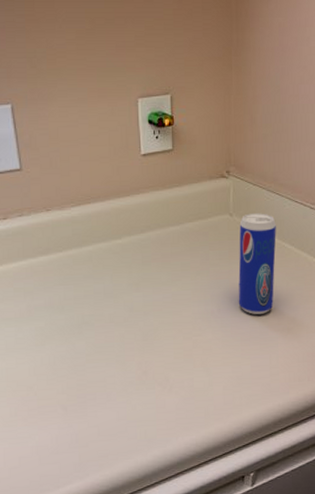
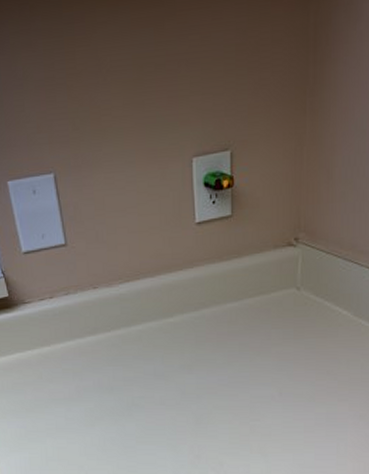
beverage can: present [238,213,276,315] -> none [303,285,352,399]

